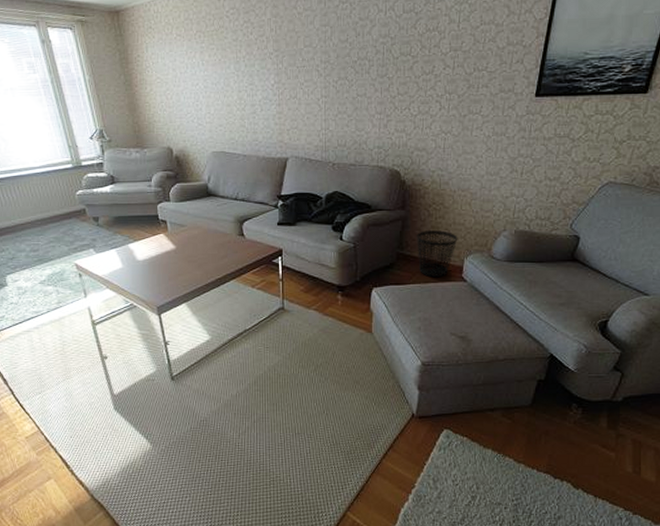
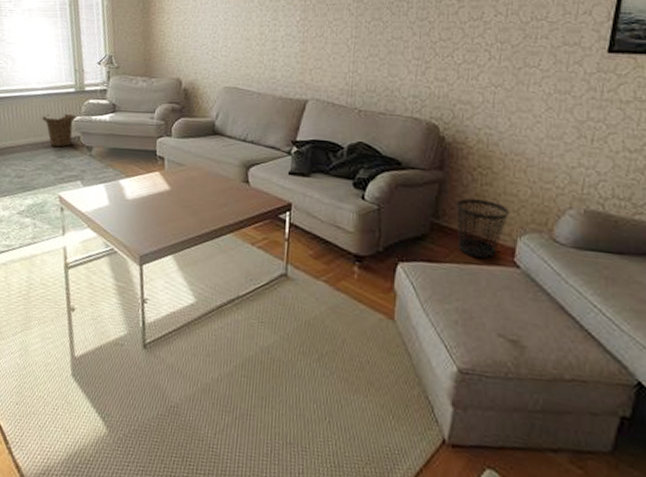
basket: none [45,188,79,221] -> present [41,113,77,148]

